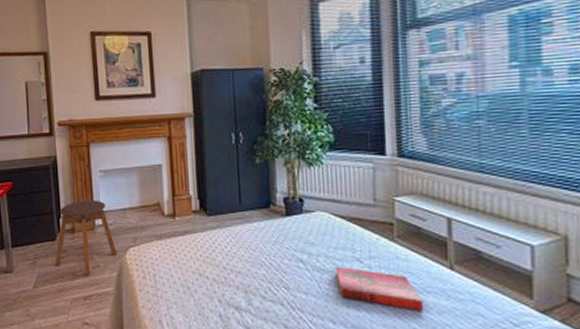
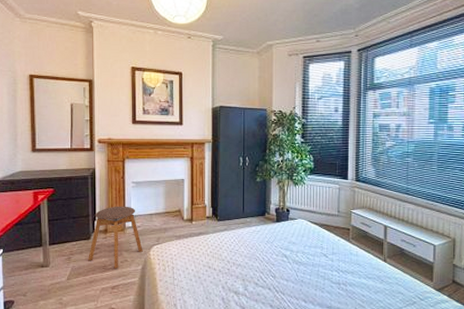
hardback book: present [335,266,424,312] -> none [309,260,366,292]

